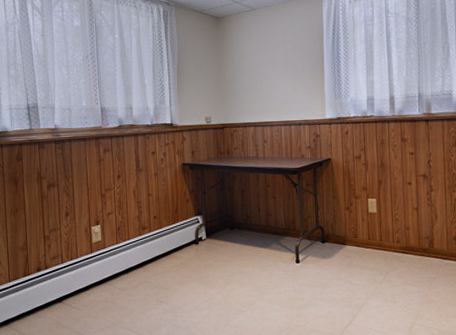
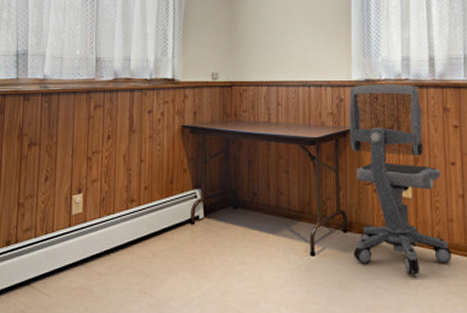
office chair: none [324,120,408,273] -> present [349,84,451,275]

